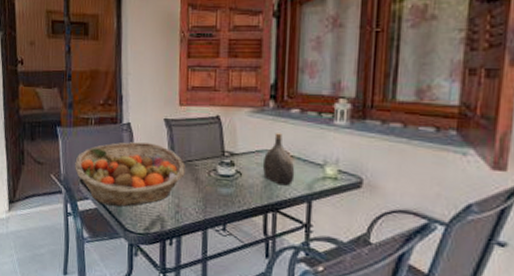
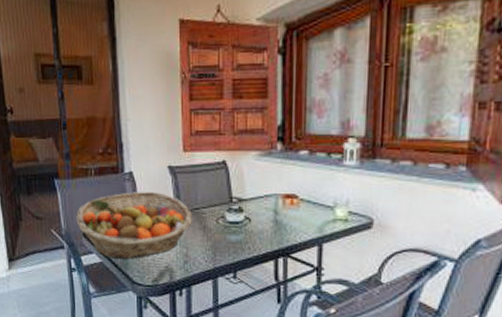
water jug: present [262,133,295,186] -> none [271,176,305,230]

